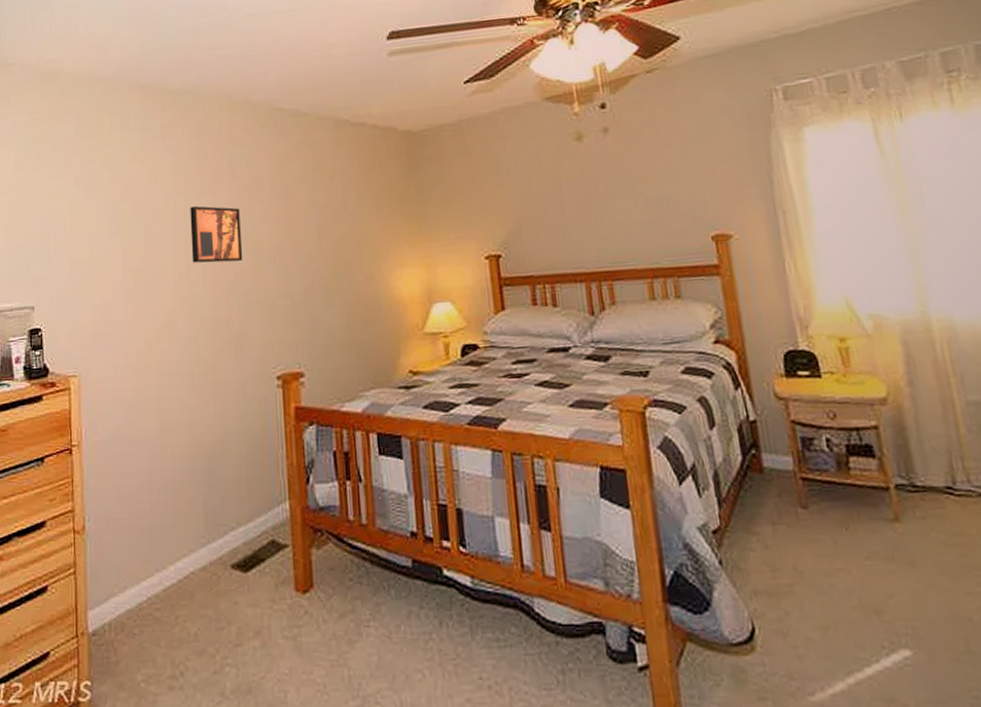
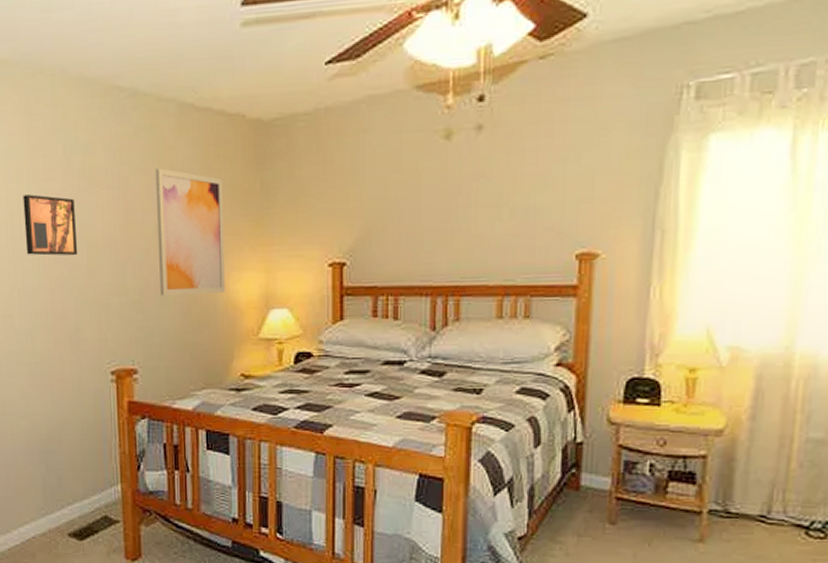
wall art: none [316,177,388,296] -> present [155,168,225,296]

